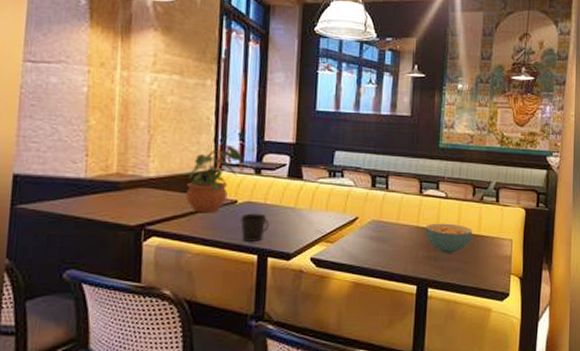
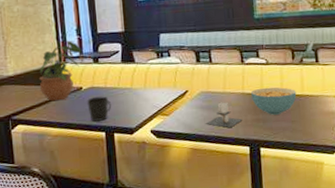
candle: none [372,234,413,262] -> present [205,102,243,128]

